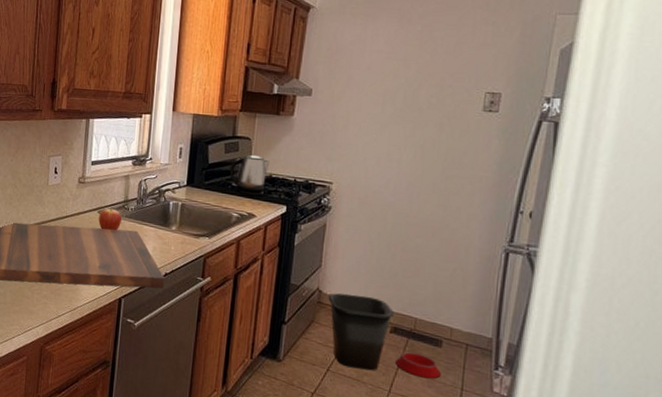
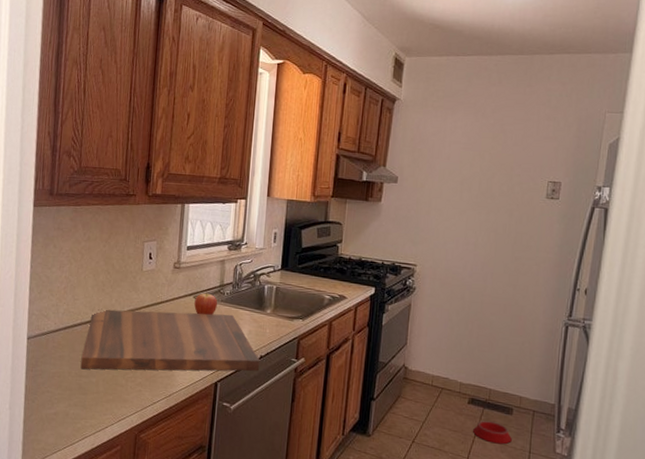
kettle: present [229,154,270,197] -> none [322,238,360,280]
waste bin: present [328,293,395,371] -> none [413,368,472,440]

